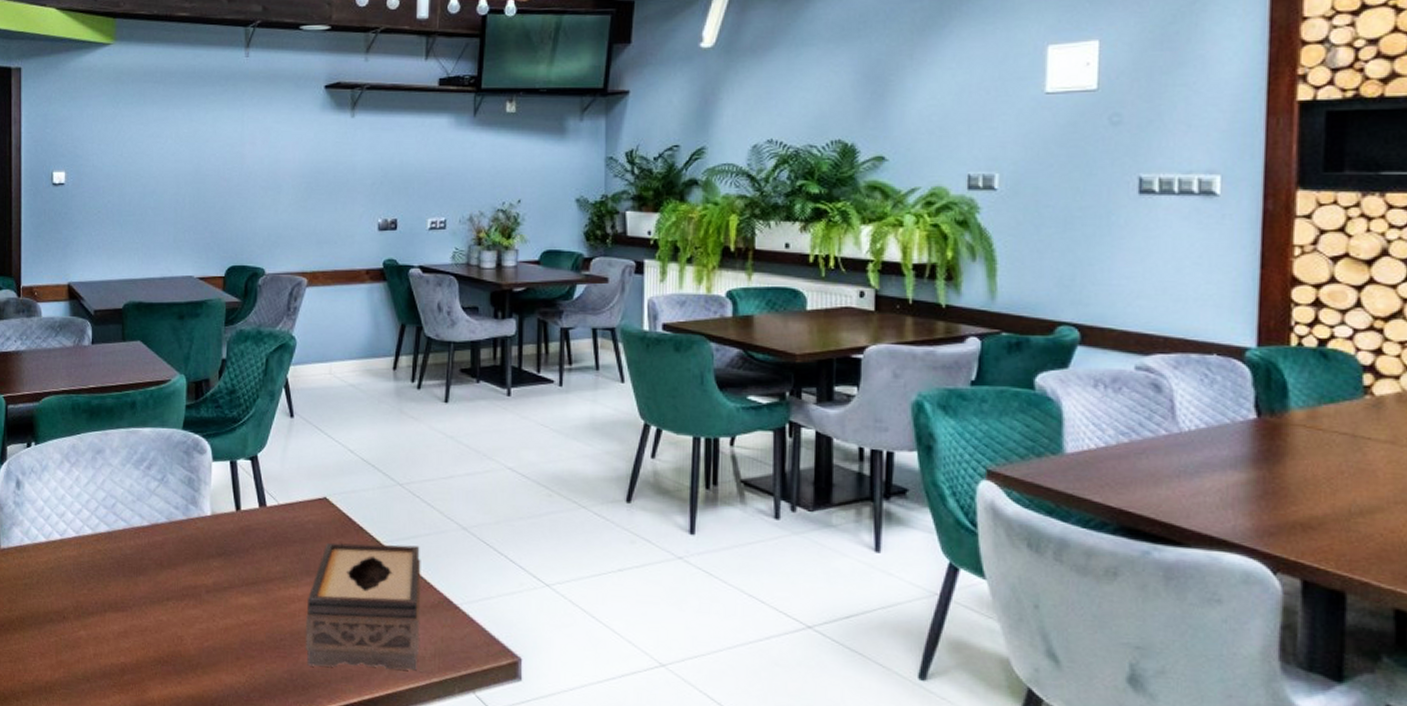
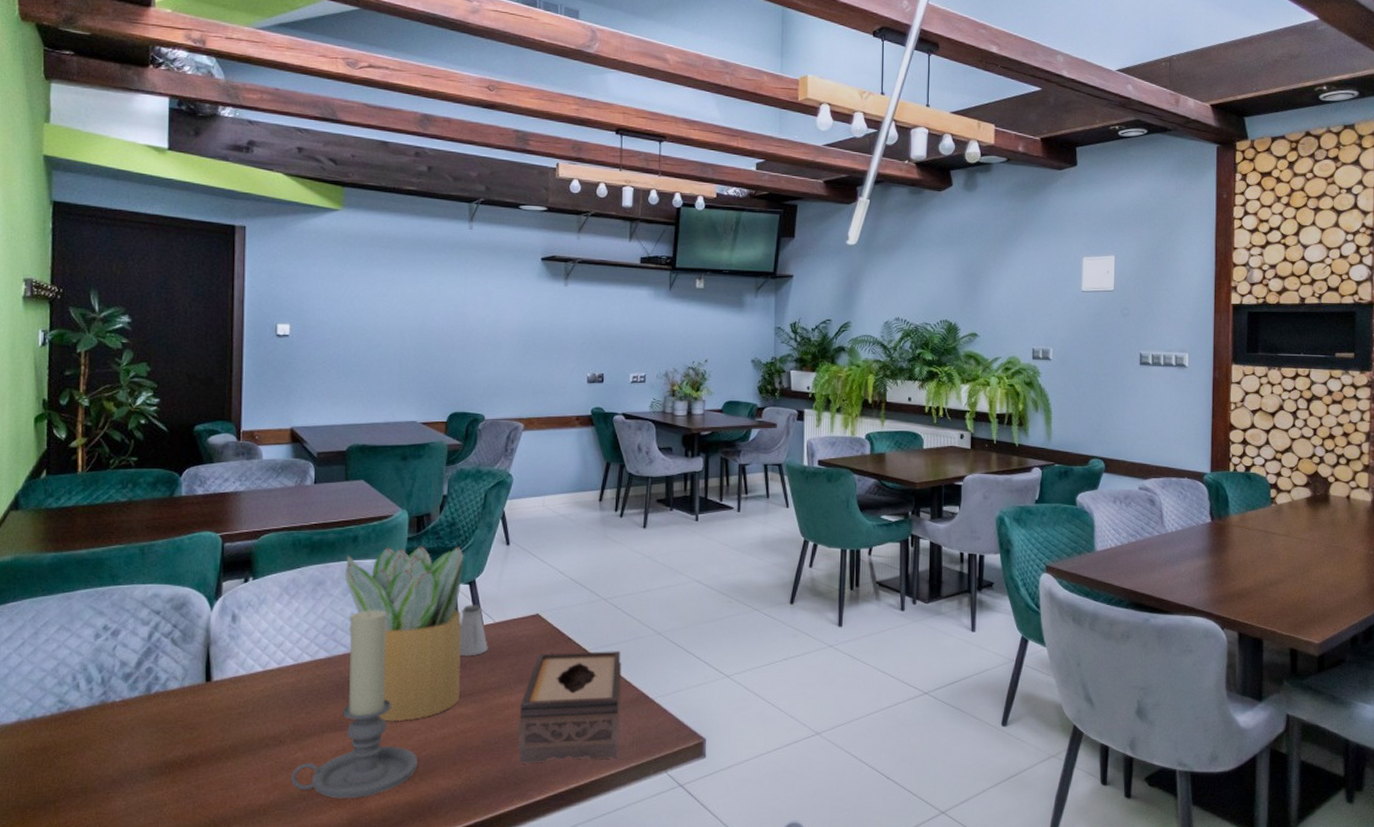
candle holder: none [75,483,200,686] -> present [291,610,418,799]
potted plant: none [123,415,246,607] -> present [344,546,465,722]
saltshaker: none [241,483,272,541] -> present [459,605,488,656]

